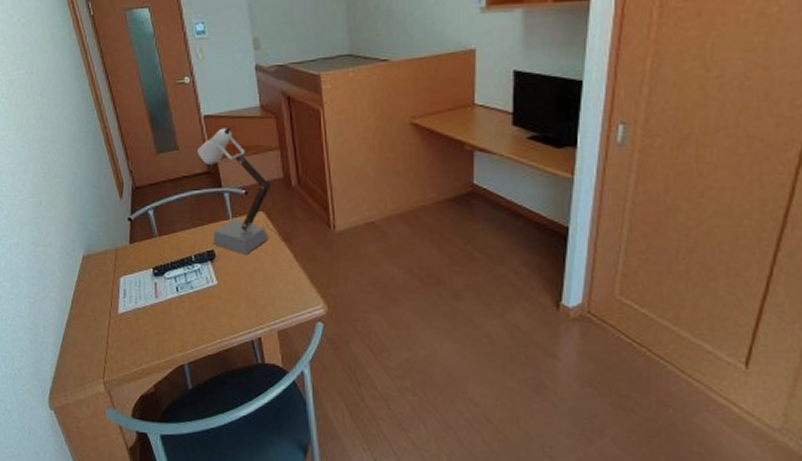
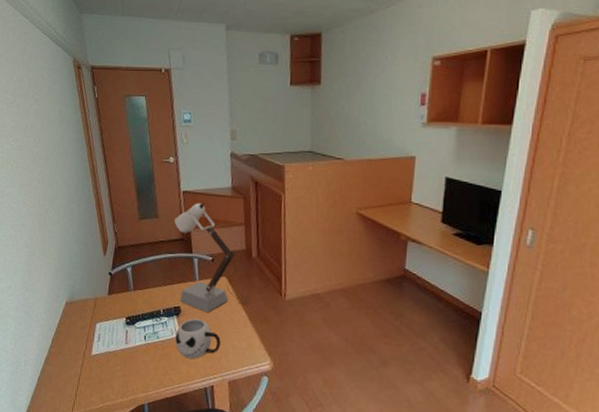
mug: none [212,262,265,310] -> present [175,318,221,359]

